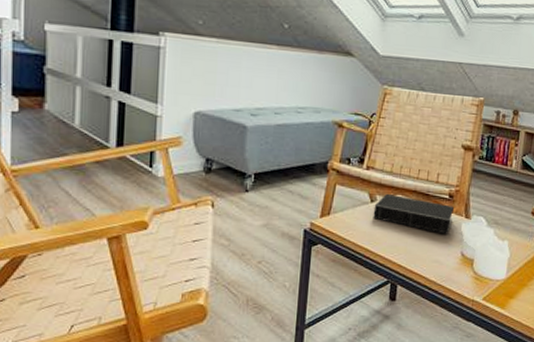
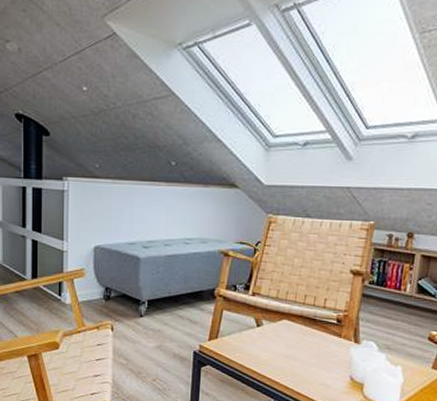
book: present [373,193,463,236] -> none [259,318,353,361]

